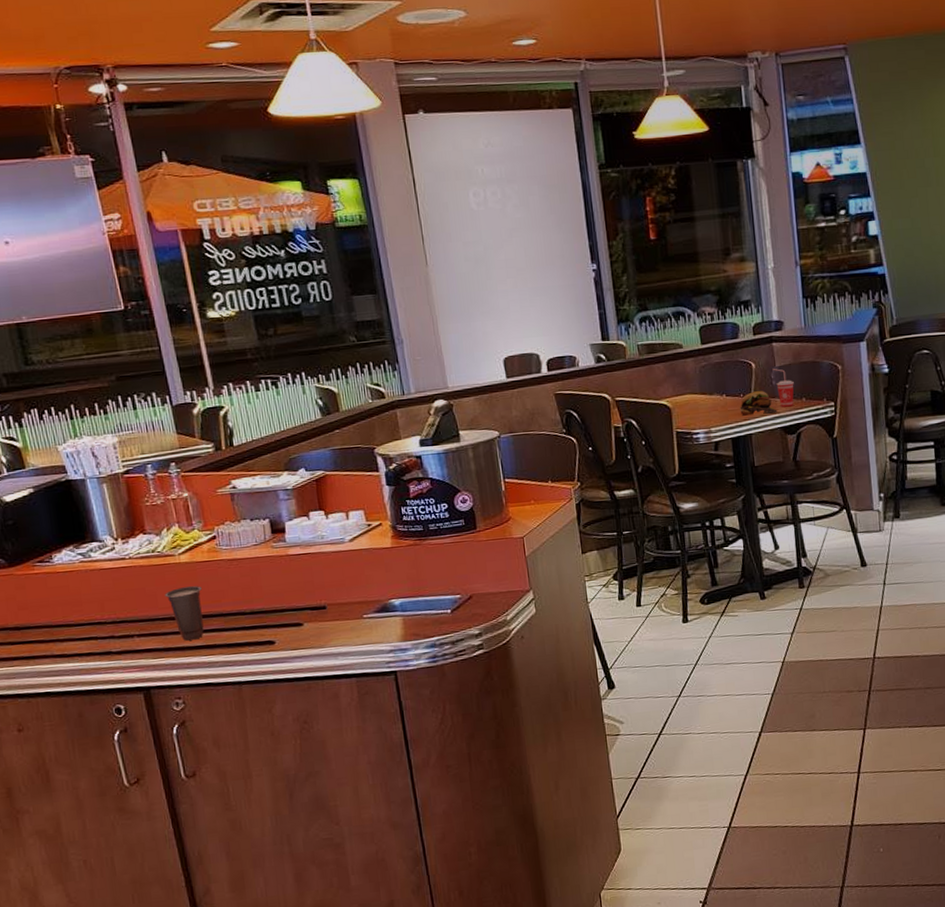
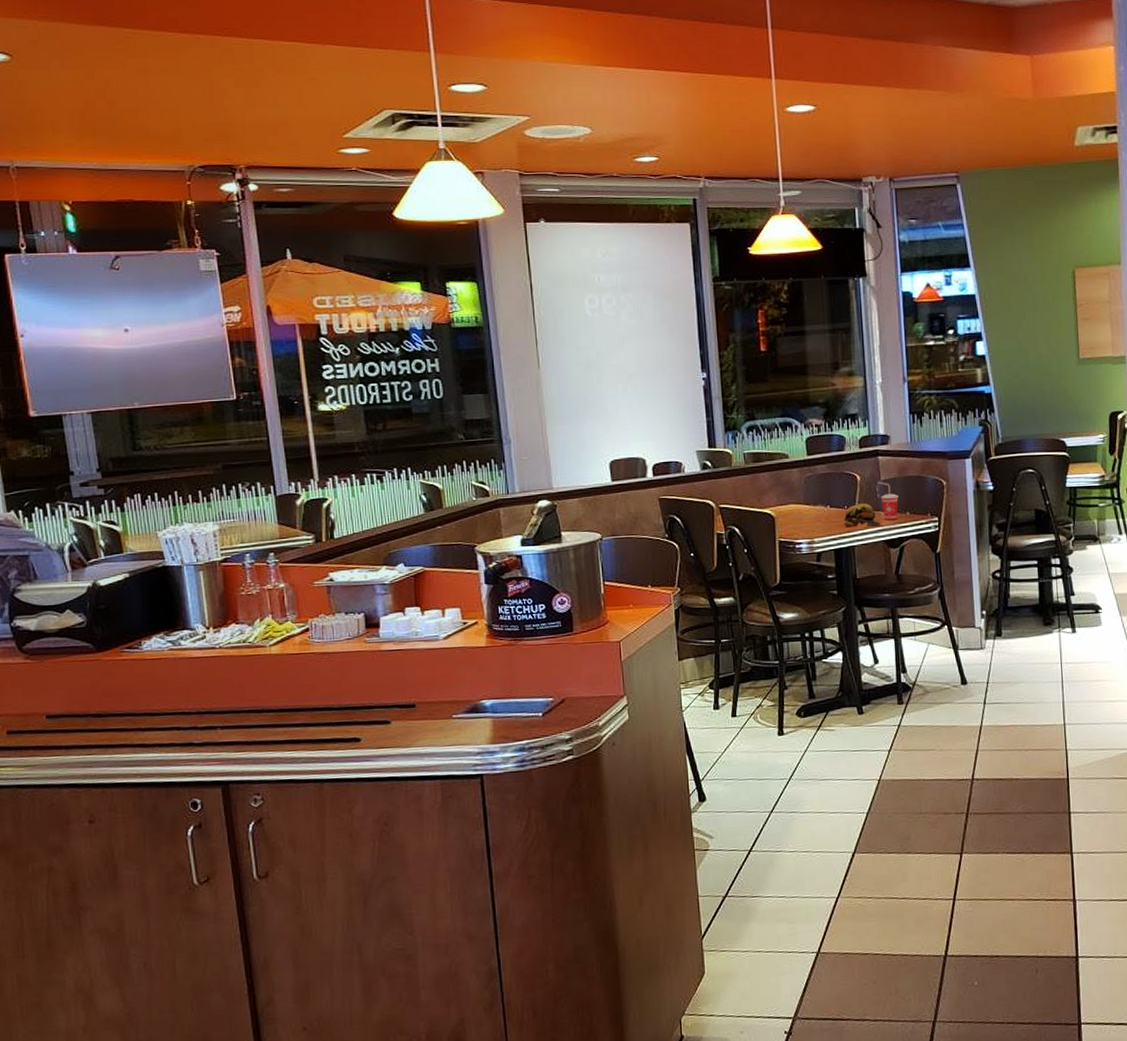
cup: present [165,586,204,641] -> none [252,678,290,735]

